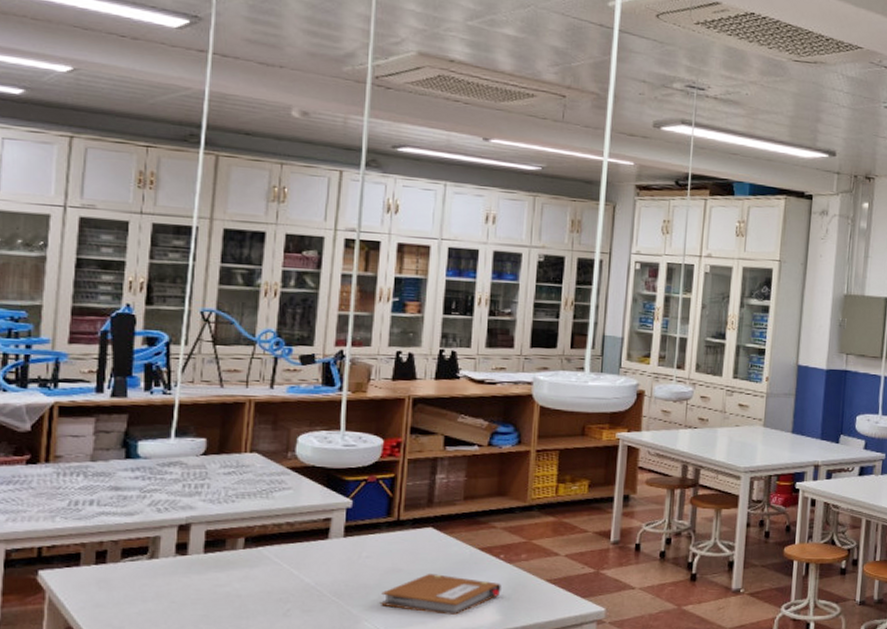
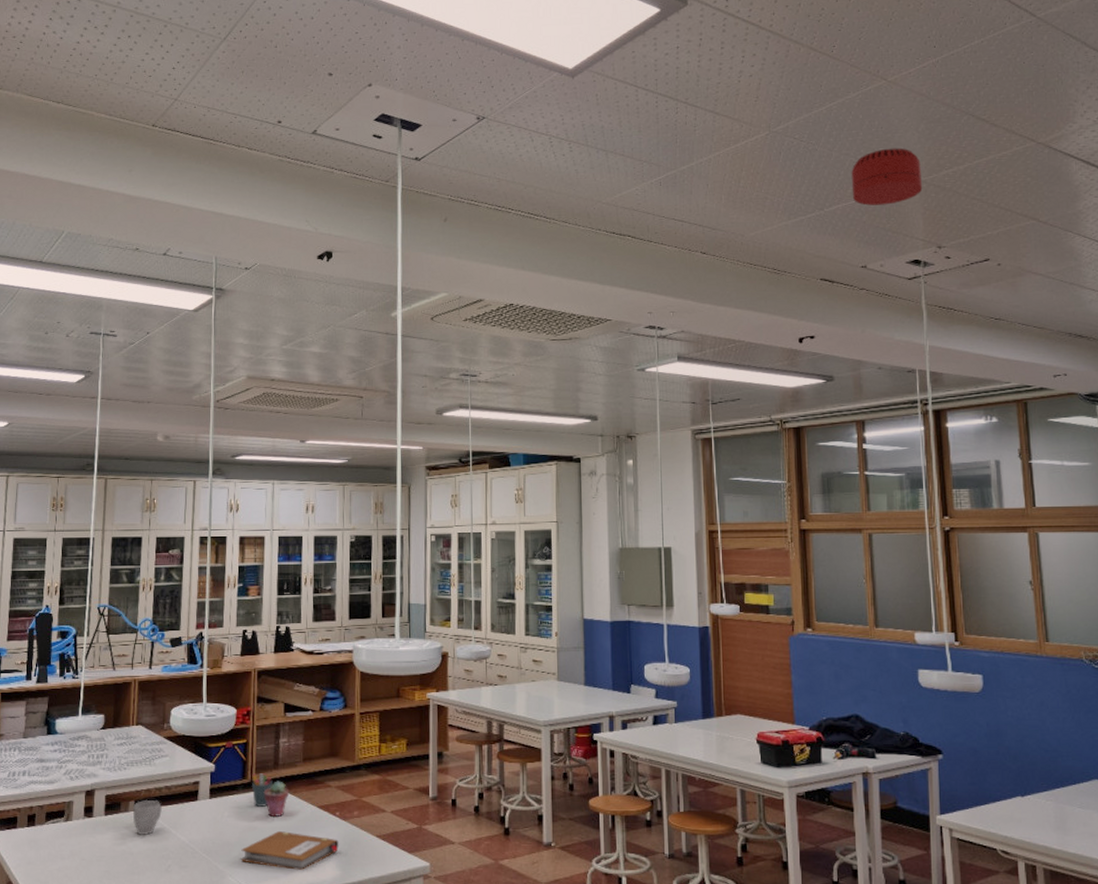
mug: none [243,536,281,576] -> present [133,799,162,835]
pen holder: none [397,511,425,547] -> present [251,773,273,807]
potted succulent: none [413,520,445,558] -> present [264,781,290,817]

